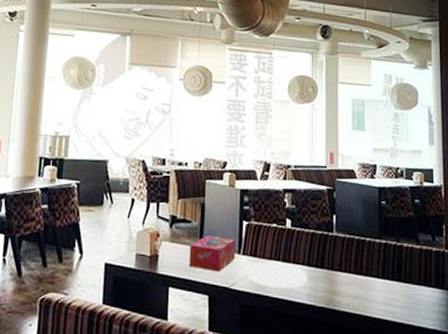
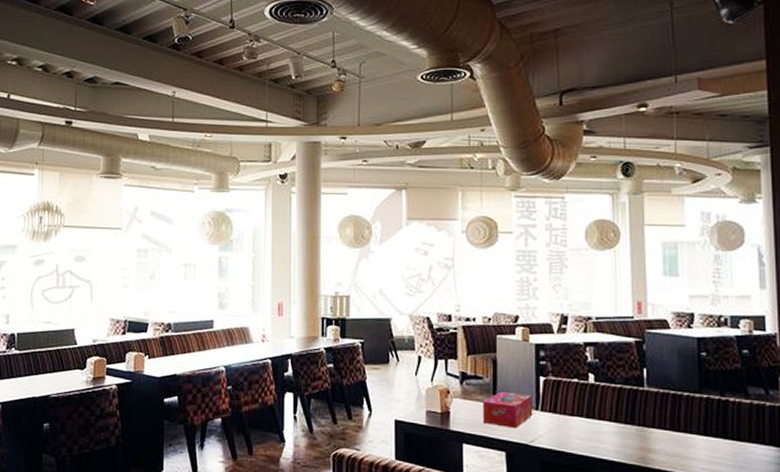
plate: present [245,262,307,288] -> none [545,418,615,445]

